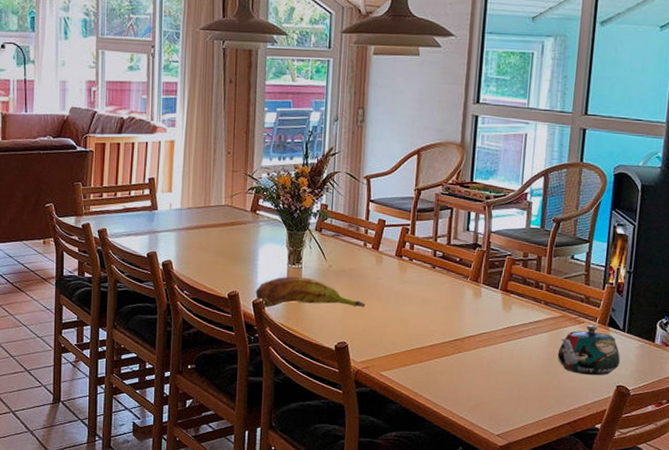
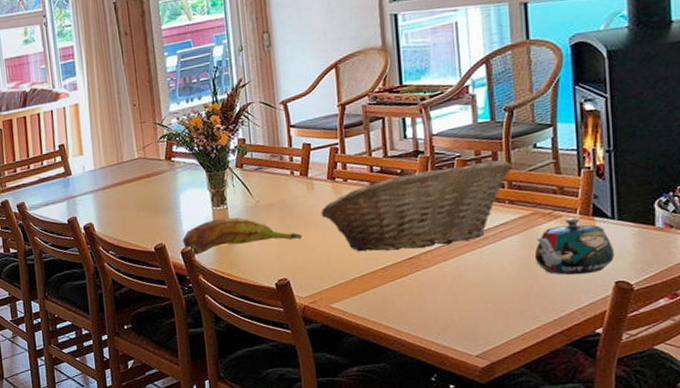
fruit basket: none [385,263,552,333] -> present [321,160,512,252]

